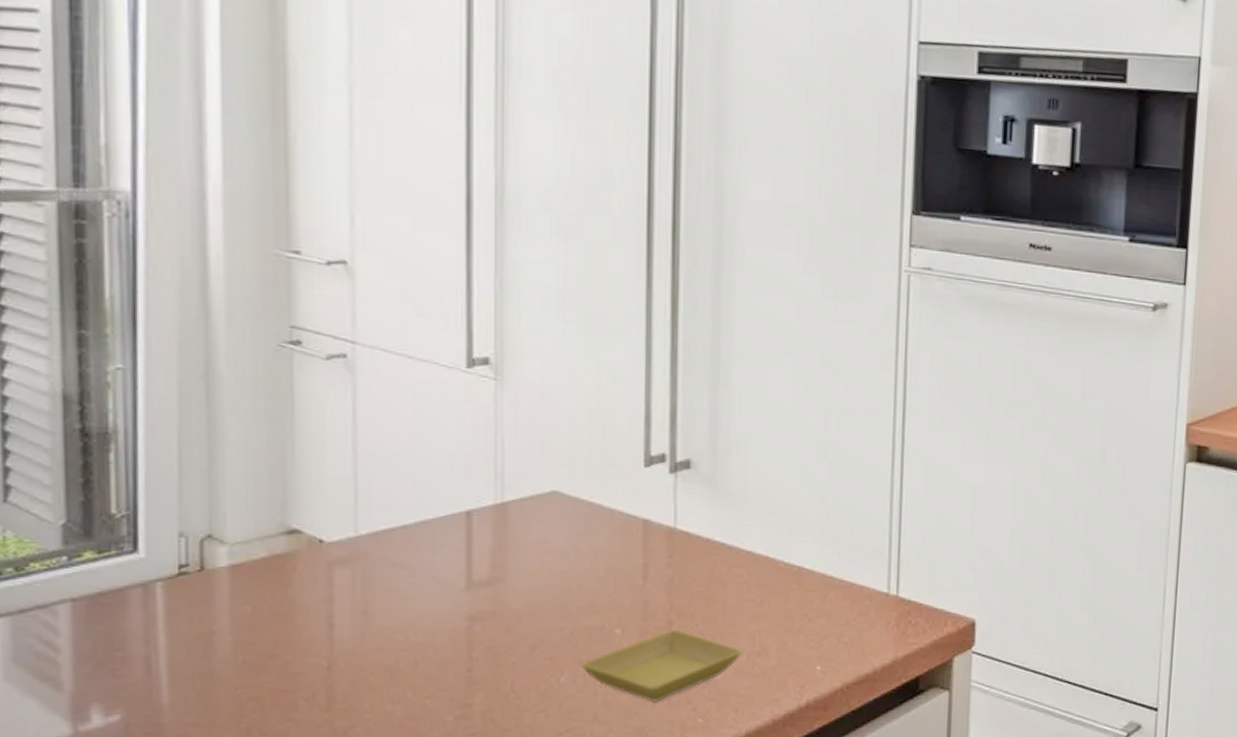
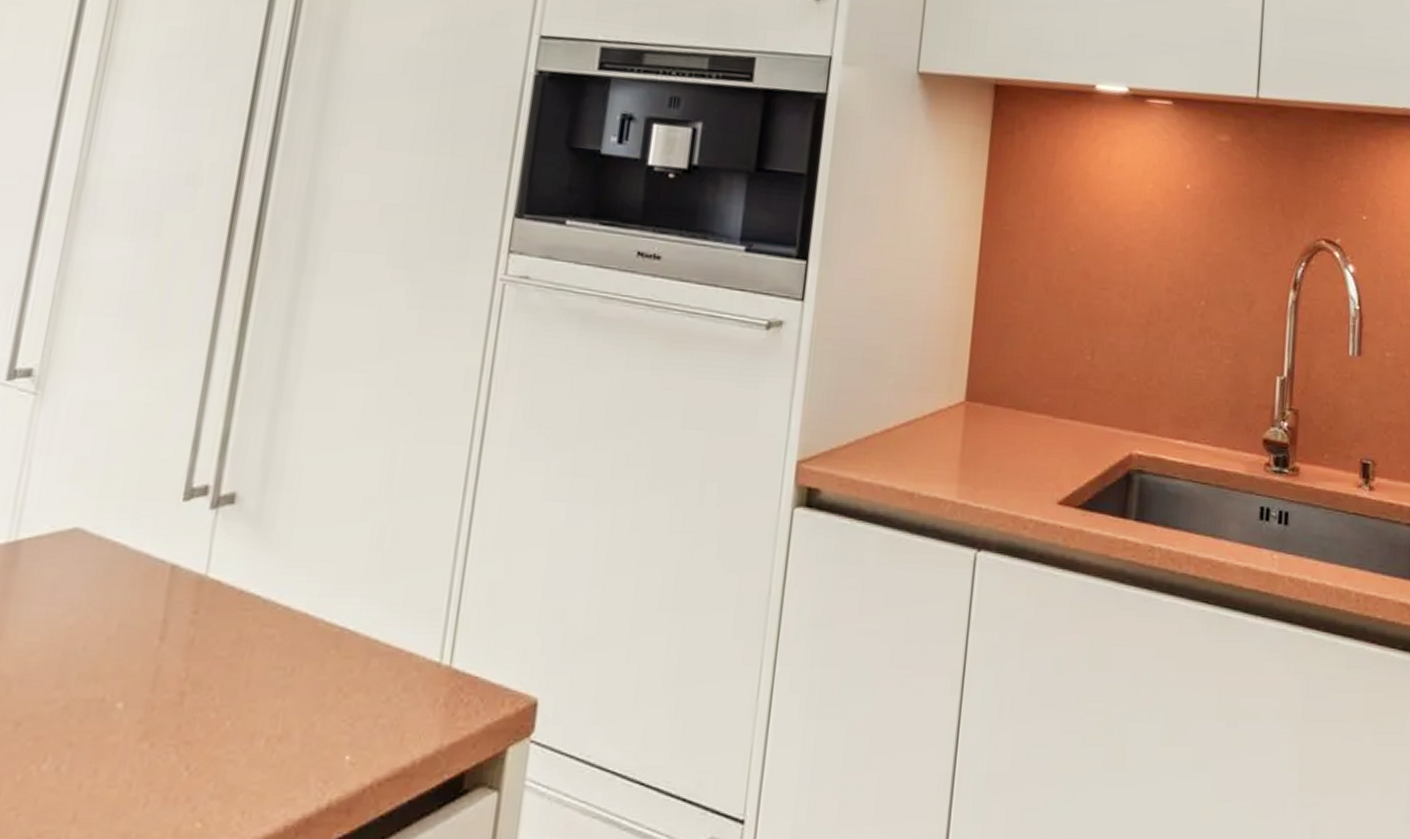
saucer: present [581,629,743,702] -> none [69,704,262,799]

